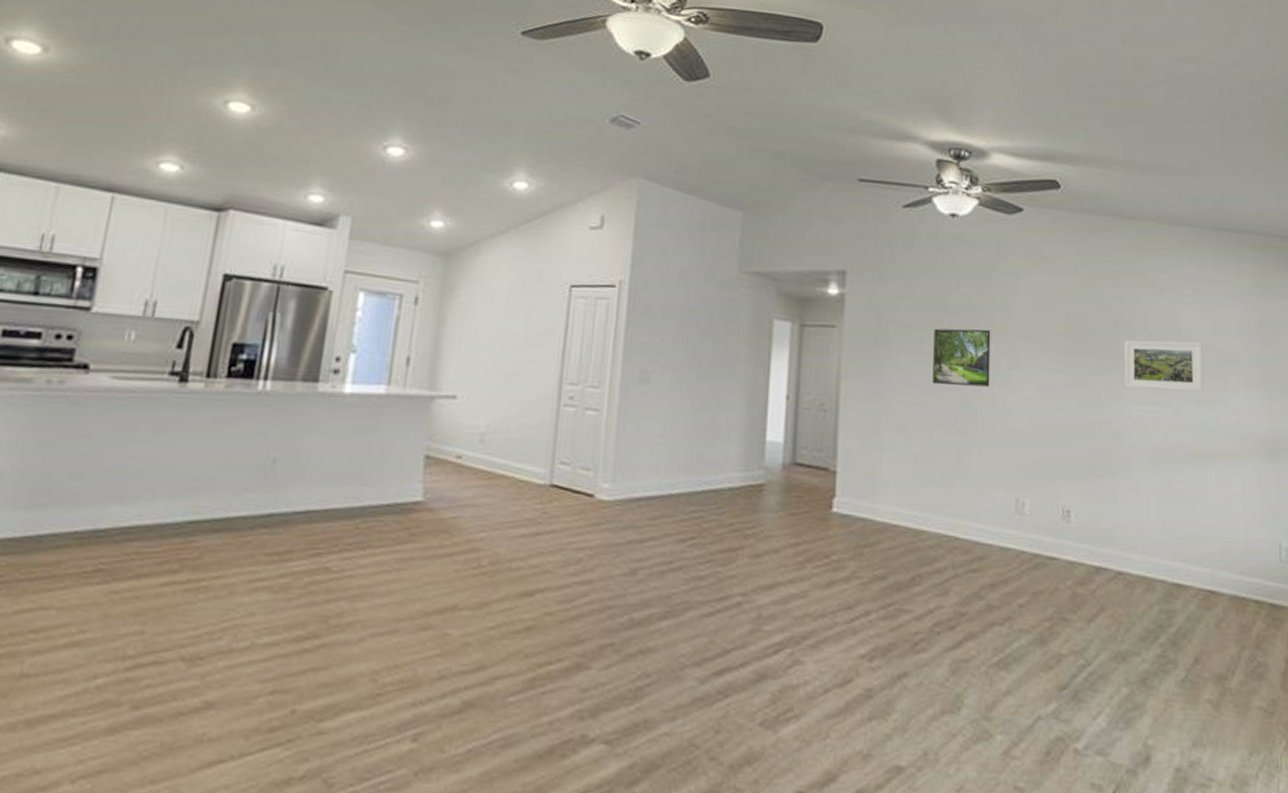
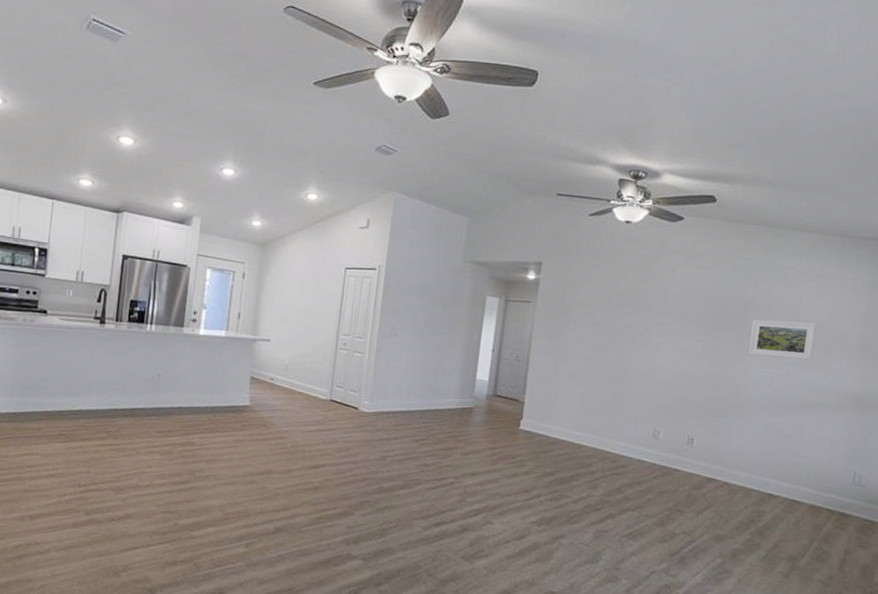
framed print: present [933,328,991,387] -> none [600,306,648,350]

